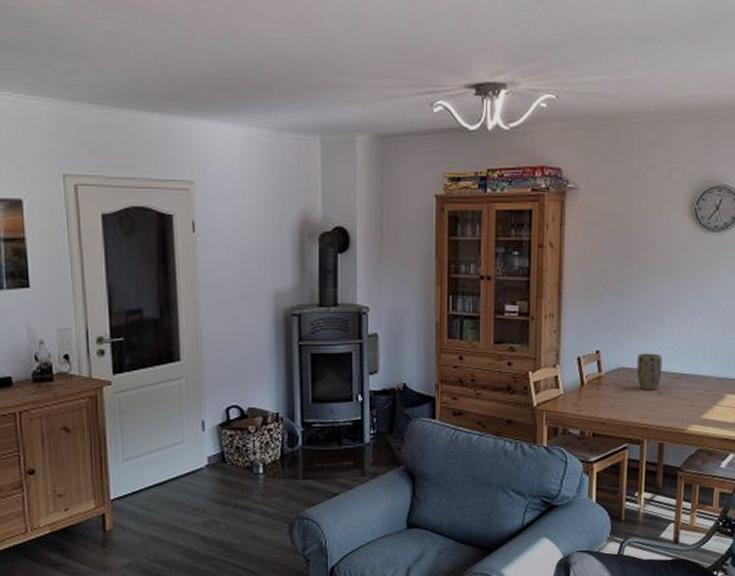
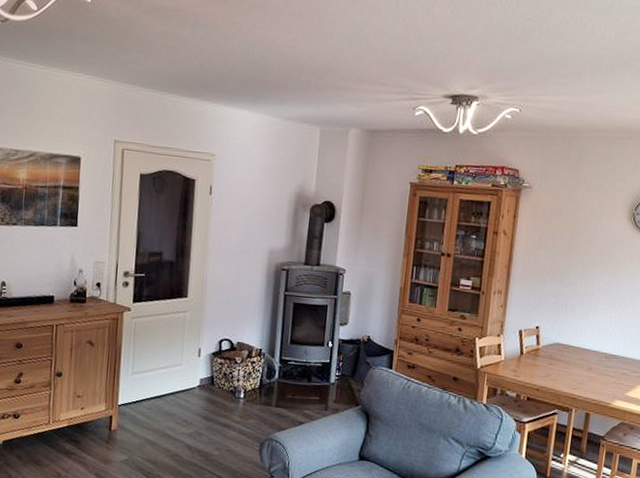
plant pot: present [636,353,663,391] -> none [570,333,595,367]

